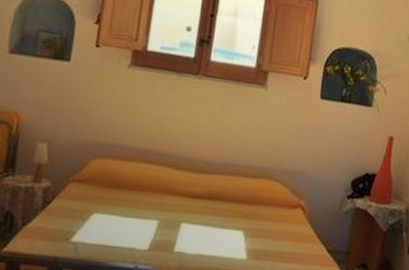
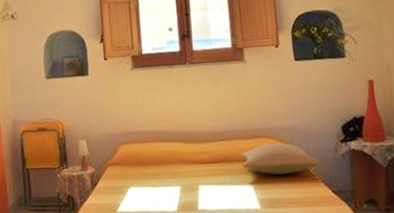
pillow: none [236,186,322,225] -> present [240,143,321,175]

